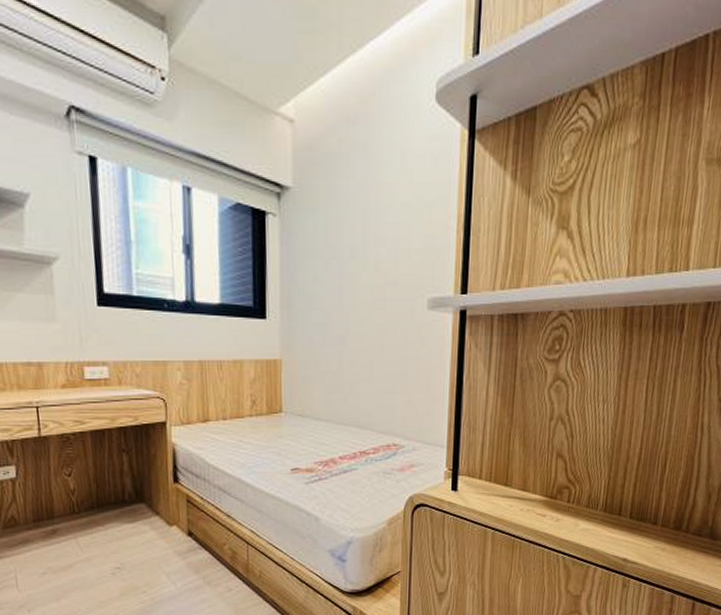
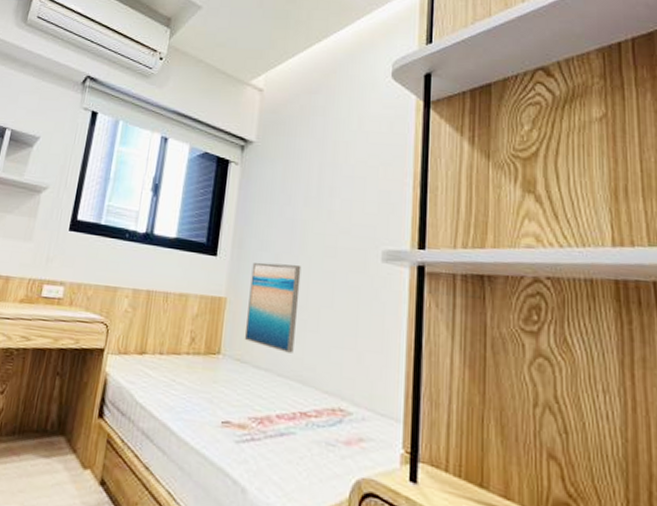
wall art: none [303,320,352,403] -> present [244,262,302,353]

